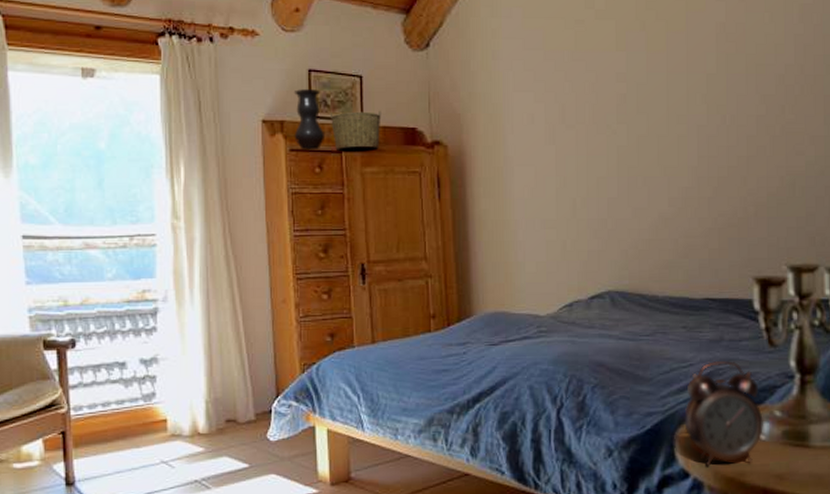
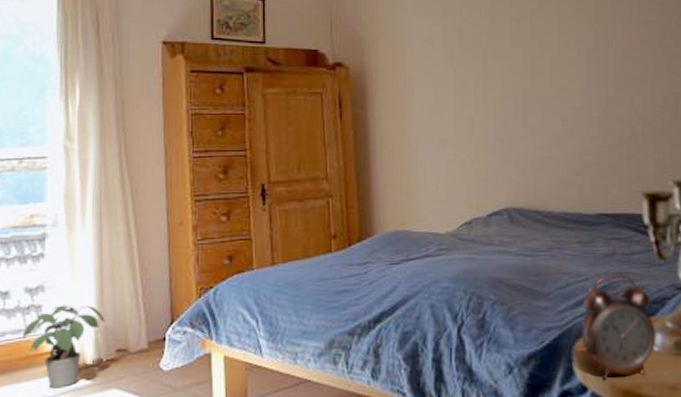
potted plant: none [139,376,215,454] -> present [22,305,105,389]
vase: present [293,89,326,151] -> none [195,11,227,72]
basket: present [329,110,381,153] -> none [231,32,284,74]

